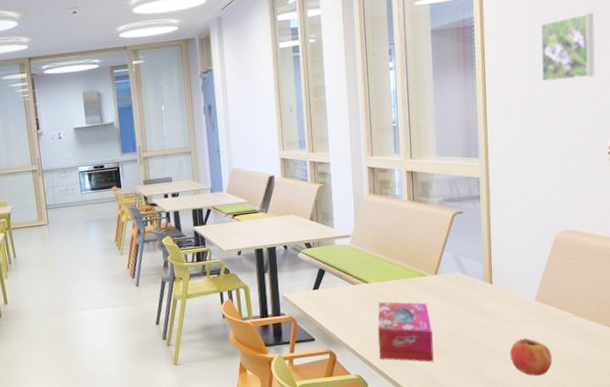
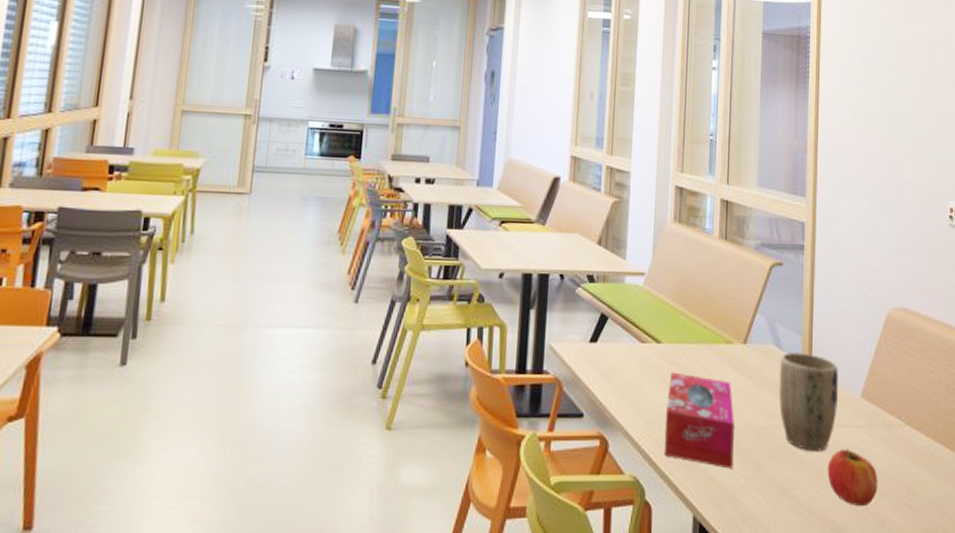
plant pot: none [465,274,516,343] -> present [779,351,838,452]
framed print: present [540,13,595,82] -> none [880,47,938,122]

